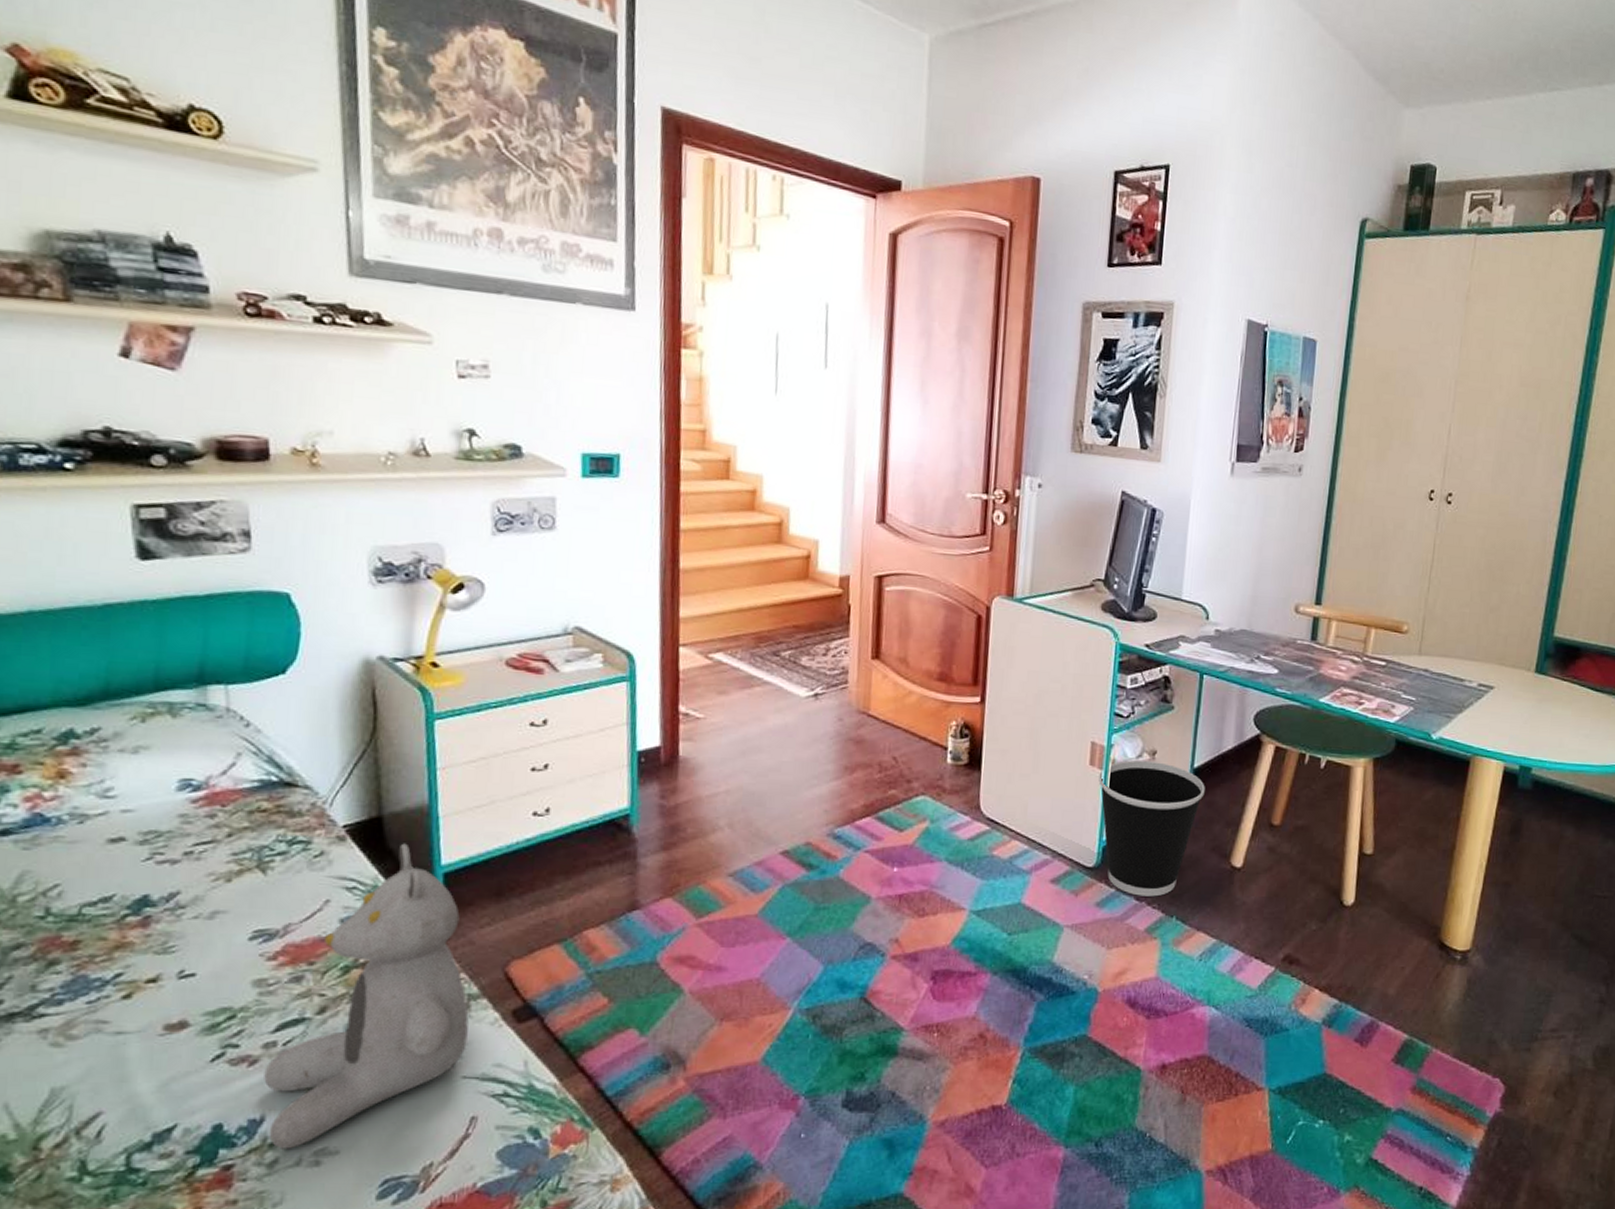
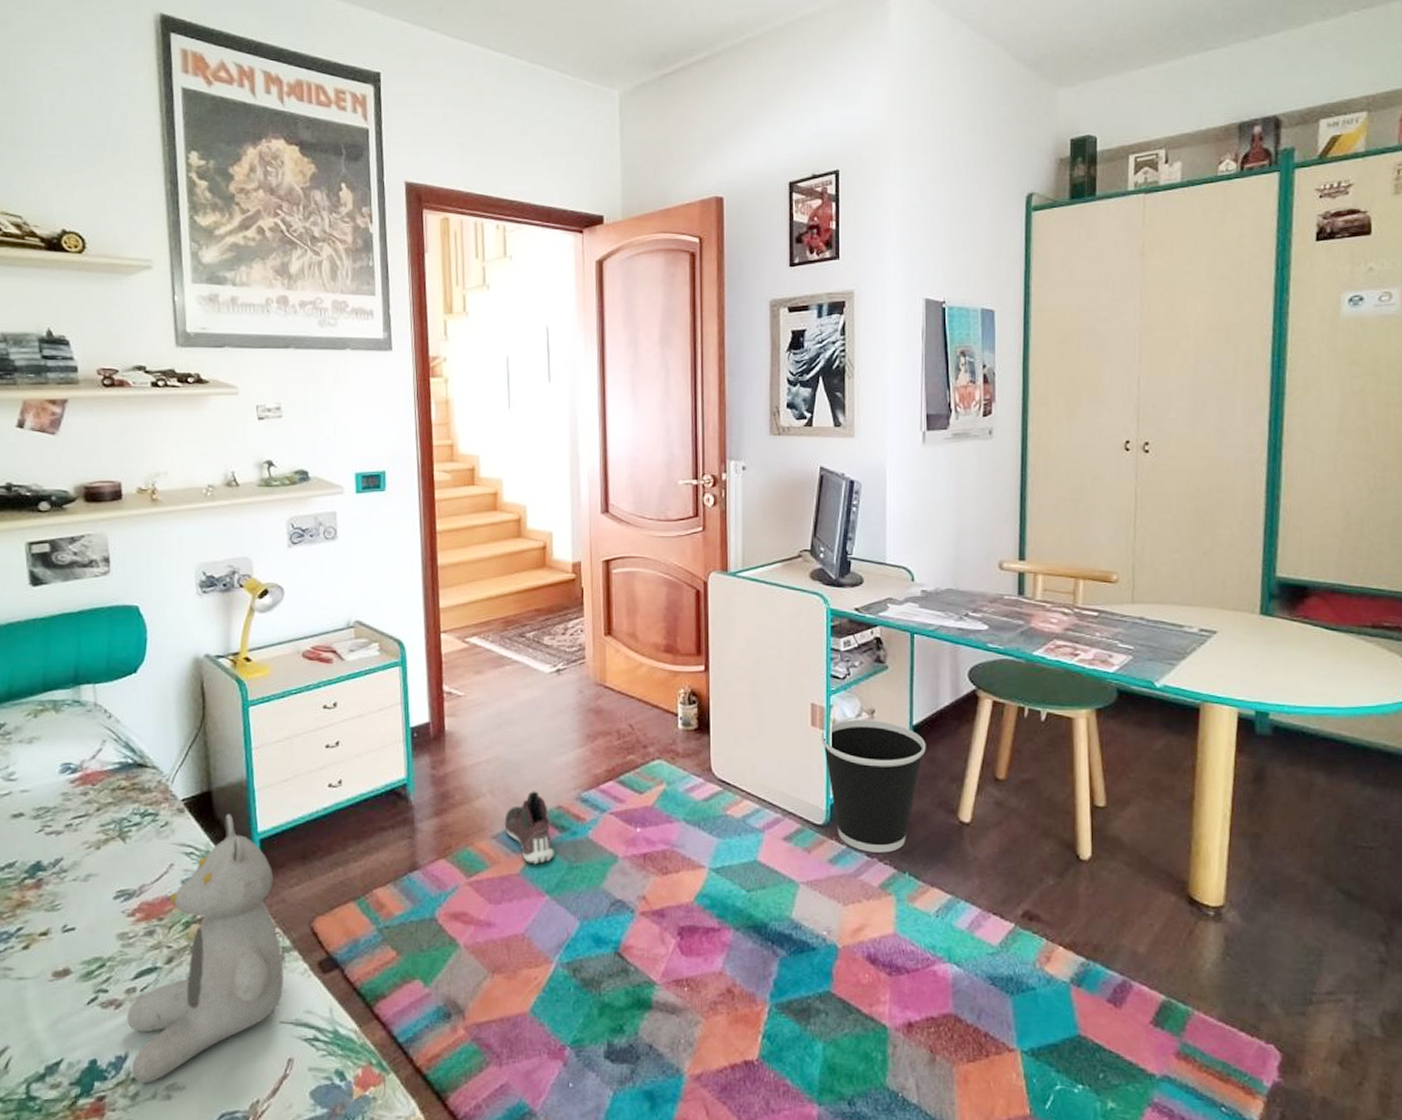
sneaker: none [743,825,799,905] -> present [504,791,554,865]

